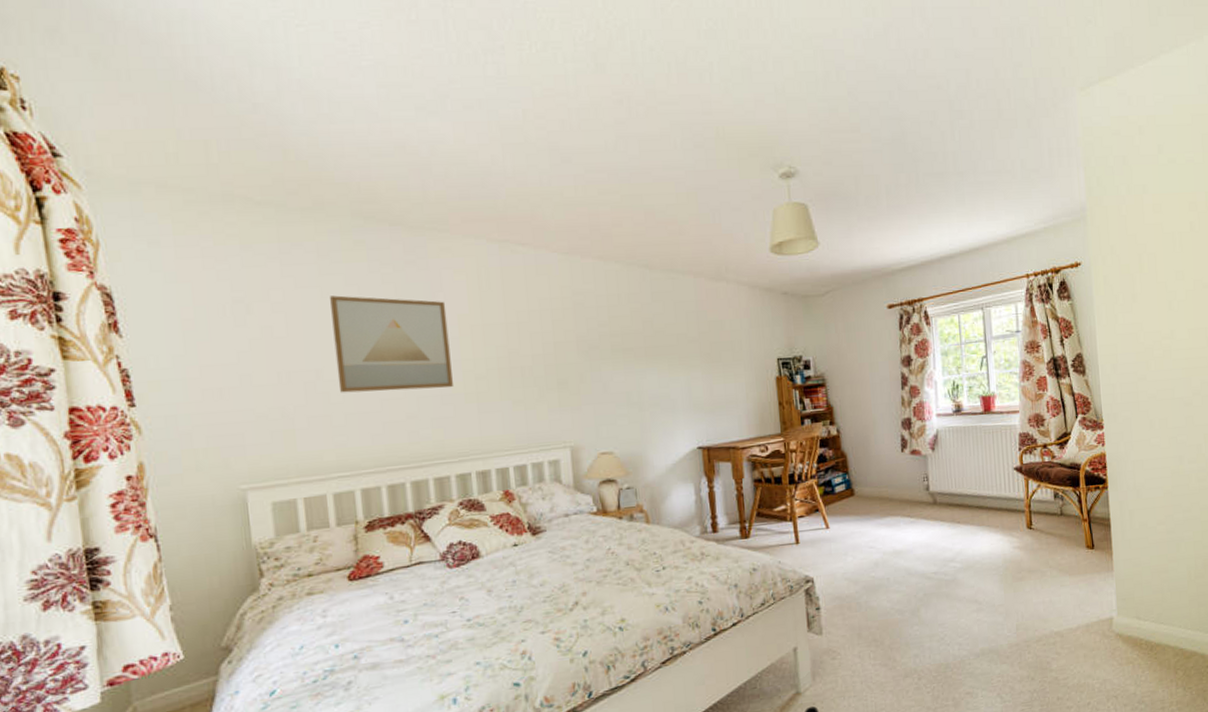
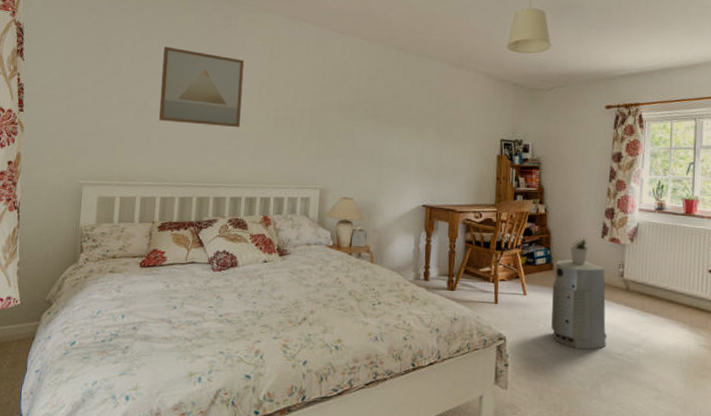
air purifier: none [856,479,921,577] -> present [551,259,608,350]
potted plant: none [869,454,891,486] -> present [569,237,591,265]

